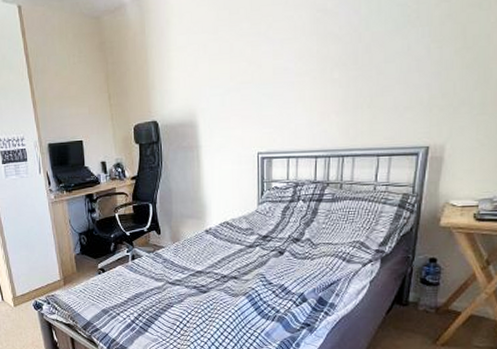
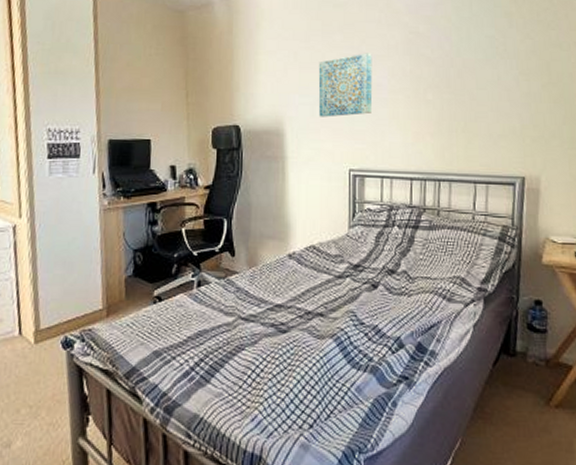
wall art: none [227,37,280,106] -> present [318,53,373,117]

